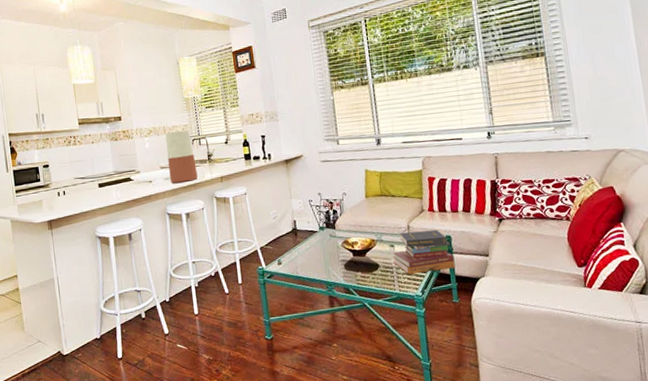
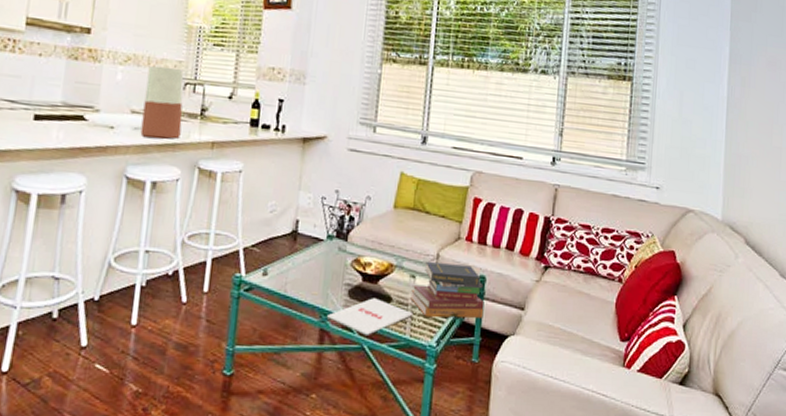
magazine: none [332,267,399,296] -> present [327,298,414,337]

